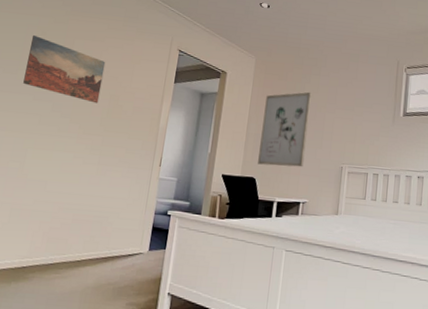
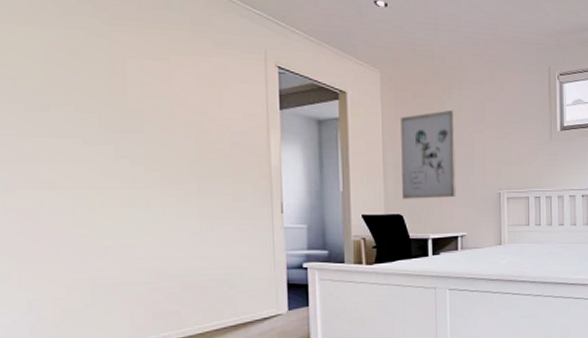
wall art: present [23,34,106,104] -> none [57,54,181,143]

